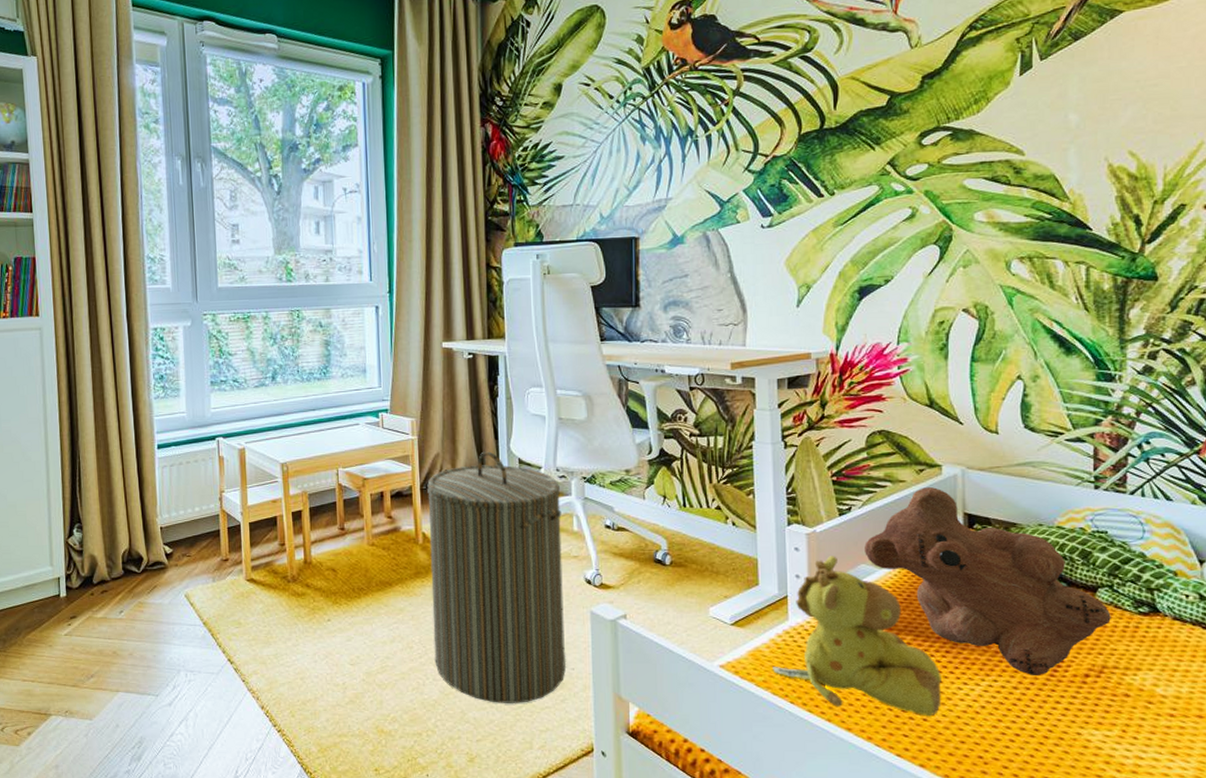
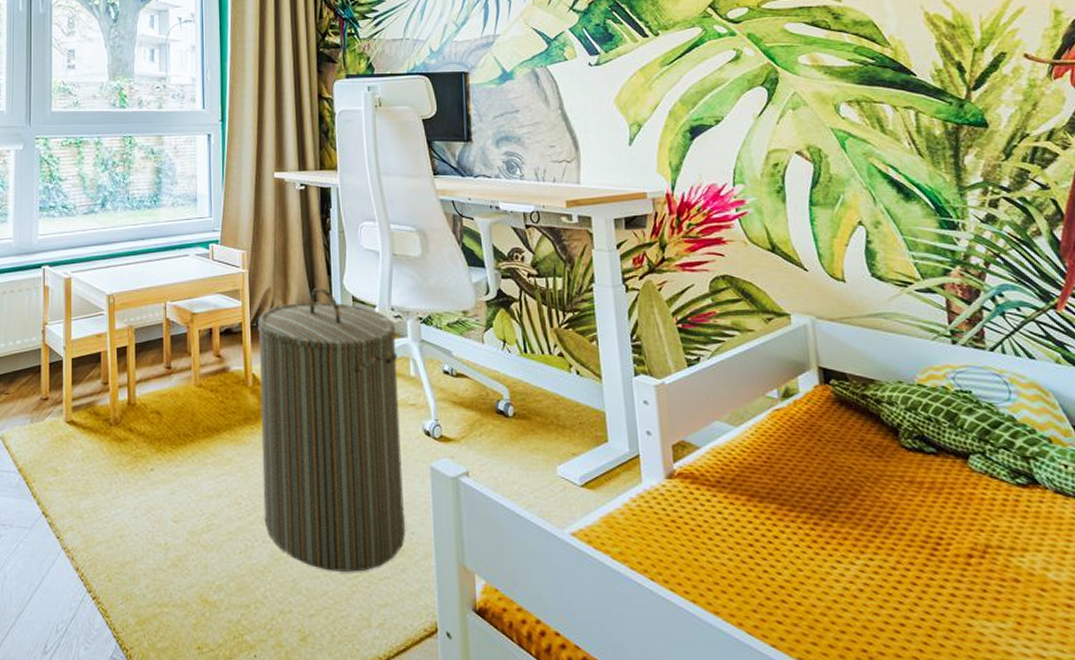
giraffe plush: present [773,556,941,717] -> none [629,411,815,600]
teddy bear: present [865,487,1111,676] -> none [717,338,988,555]

